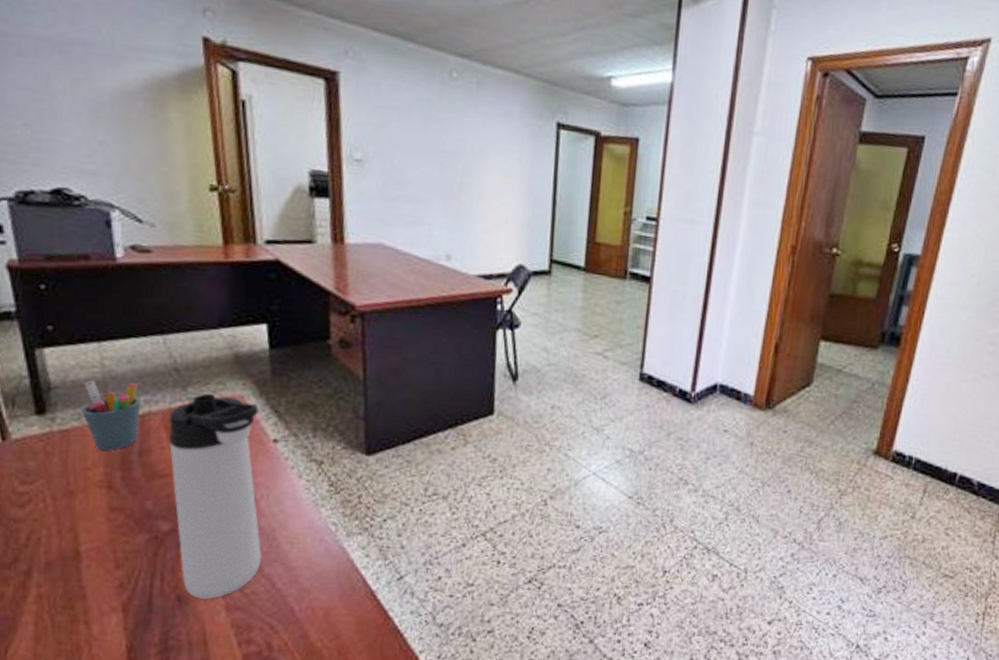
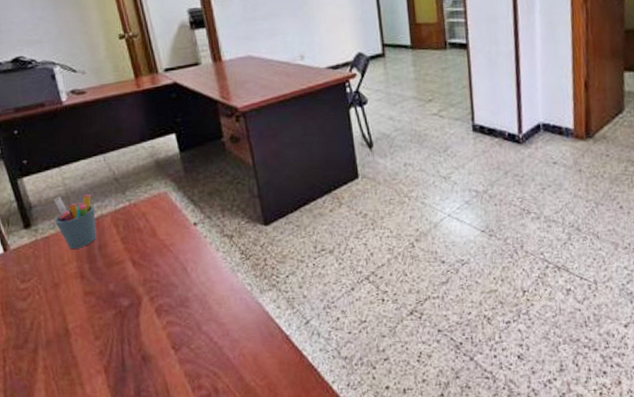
thermos bottle: present [169,393,261,599] -> none [116,193,199,357]

